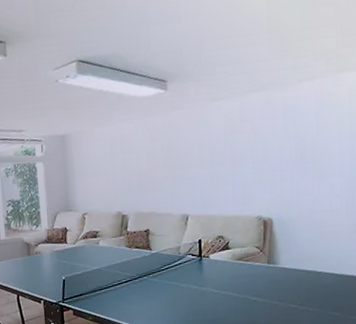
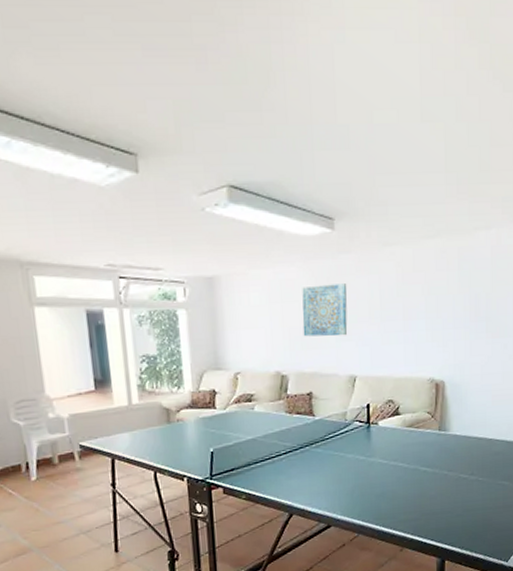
wall art: none [139,135,180,182] -> present [302,283,348,337]

